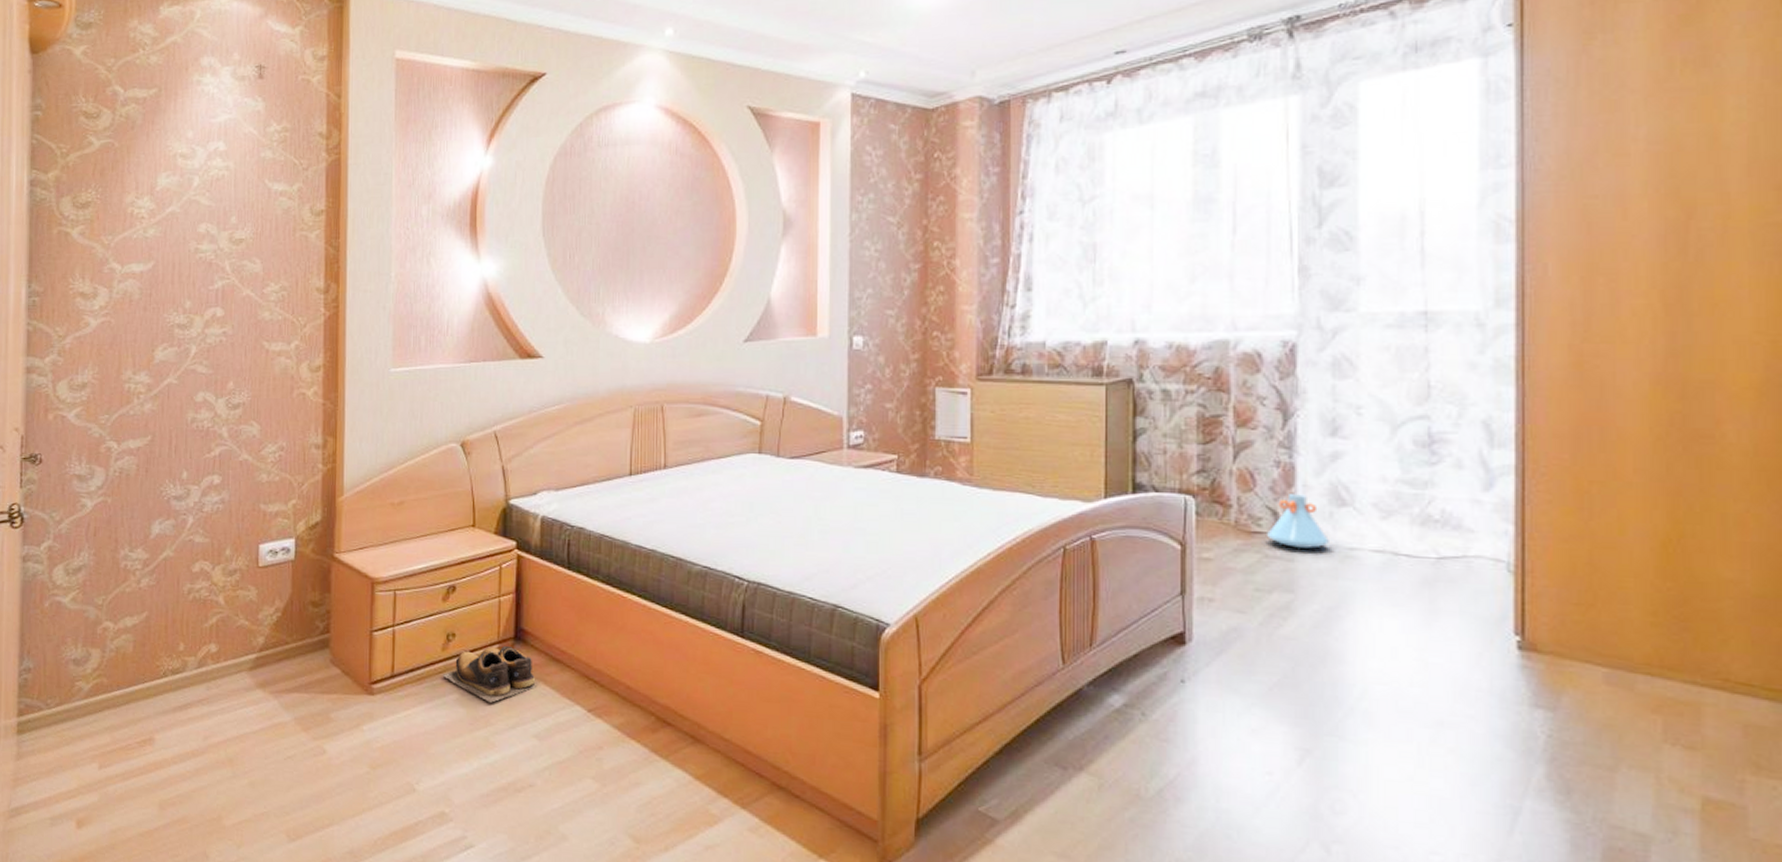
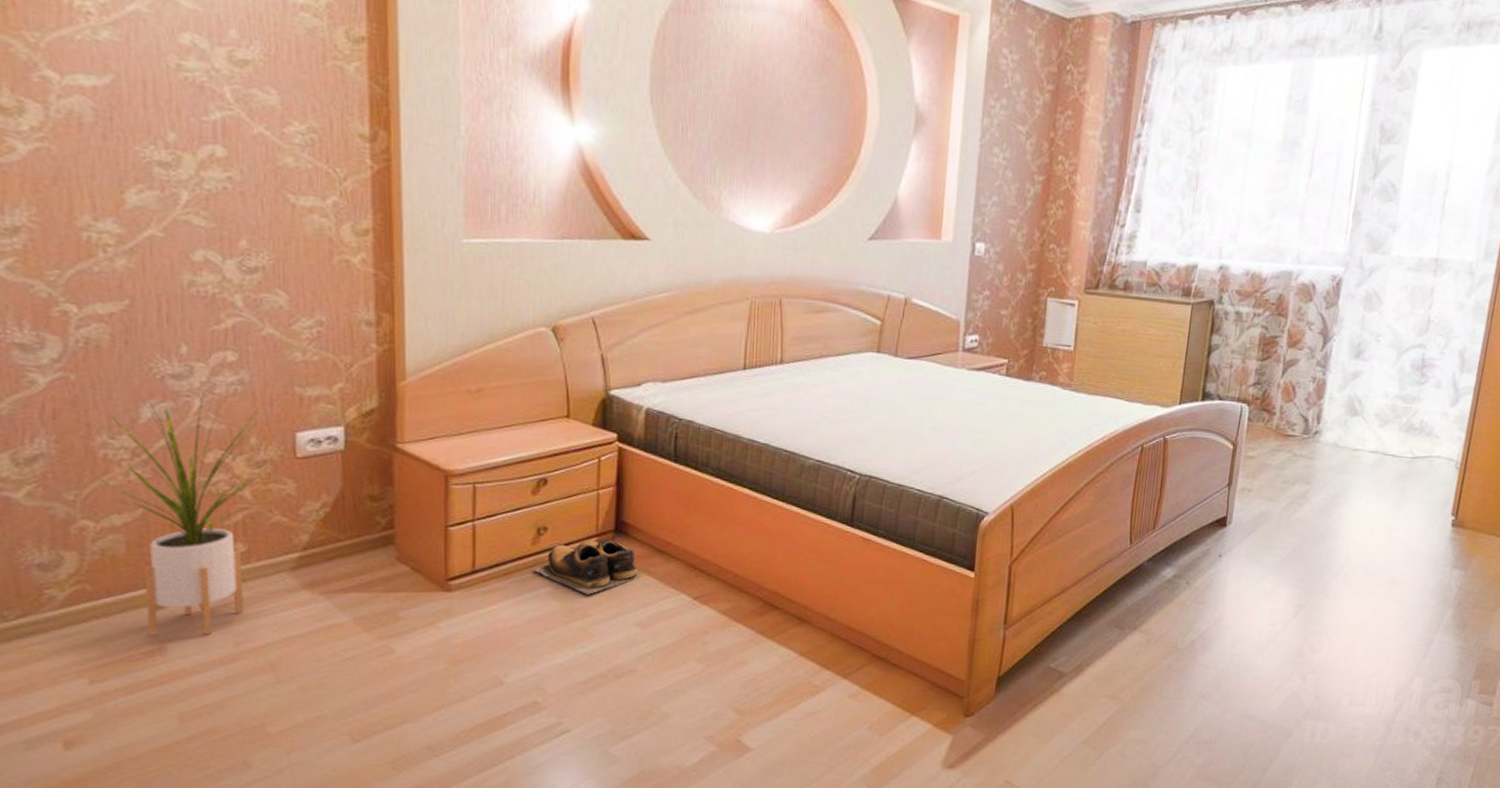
house plant: none [119,511,241,728] -> present [98,392,274,635]
vase: present [1267,494,1329,549] -> none [1298,405,1341,449]

